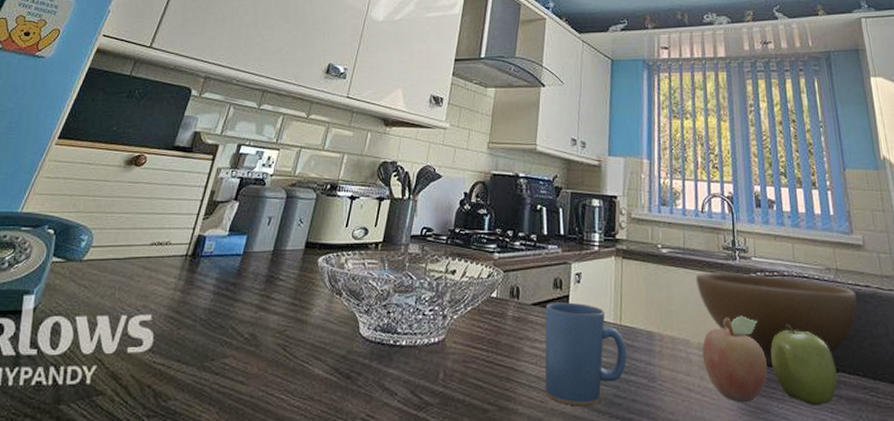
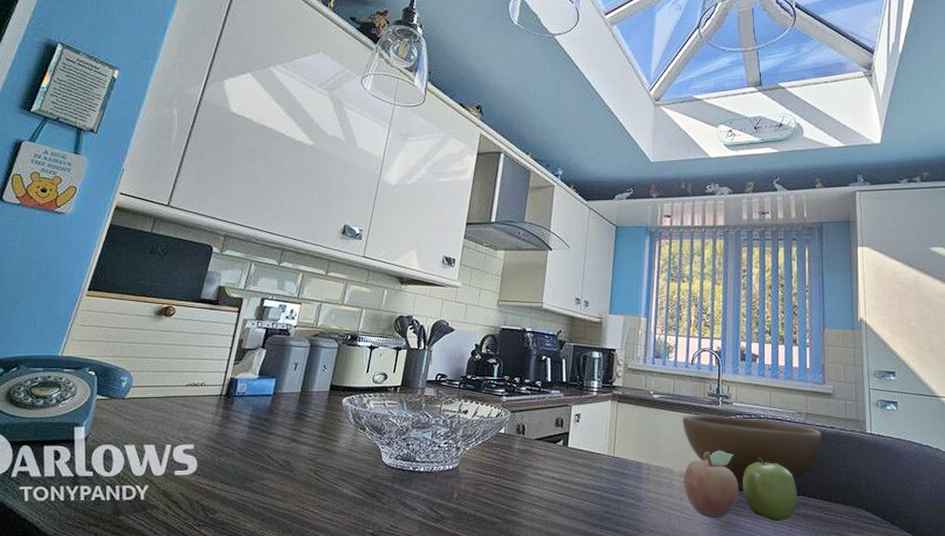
mug: present [544,302,627,407] -> none [546,438,618,520]

